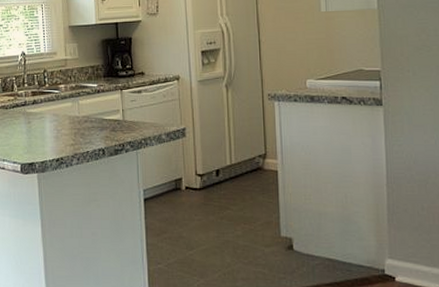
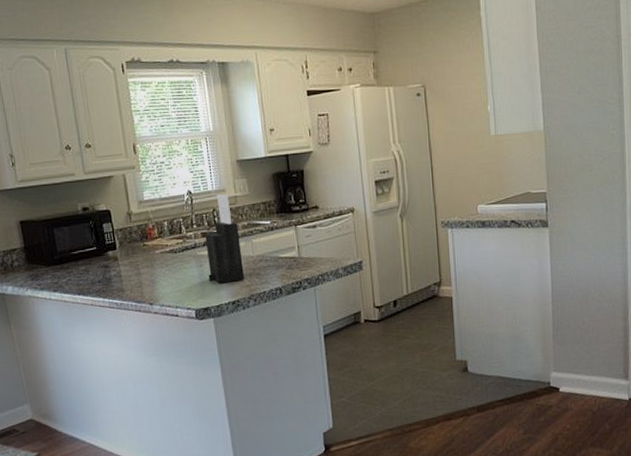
knife block: none [35,57,69,141] -> present [205,194,244,284]

